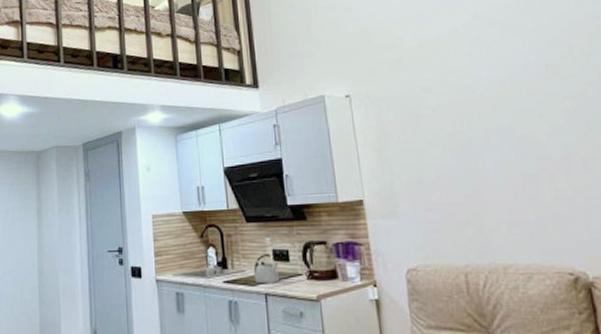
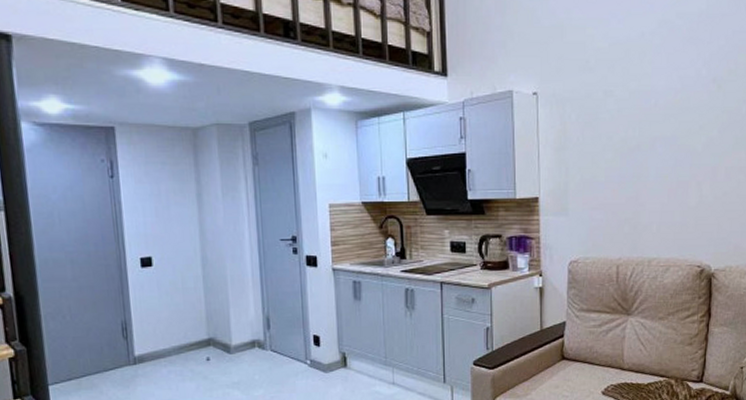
kettle: present [253,253,280,284] -> none [431,244,456,274]

